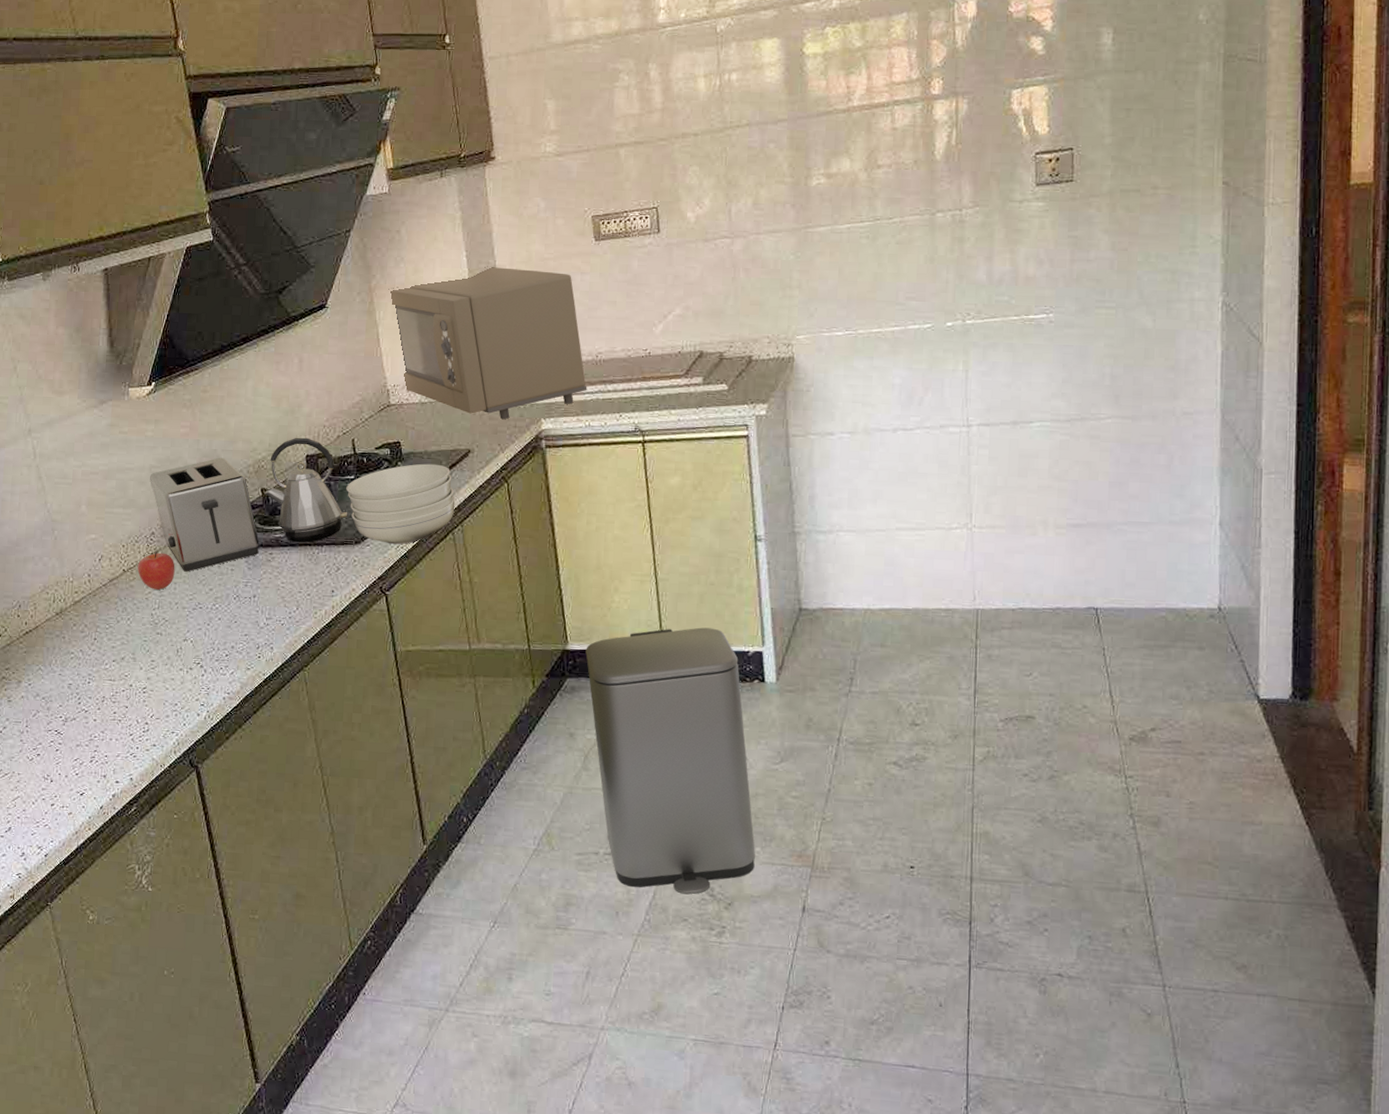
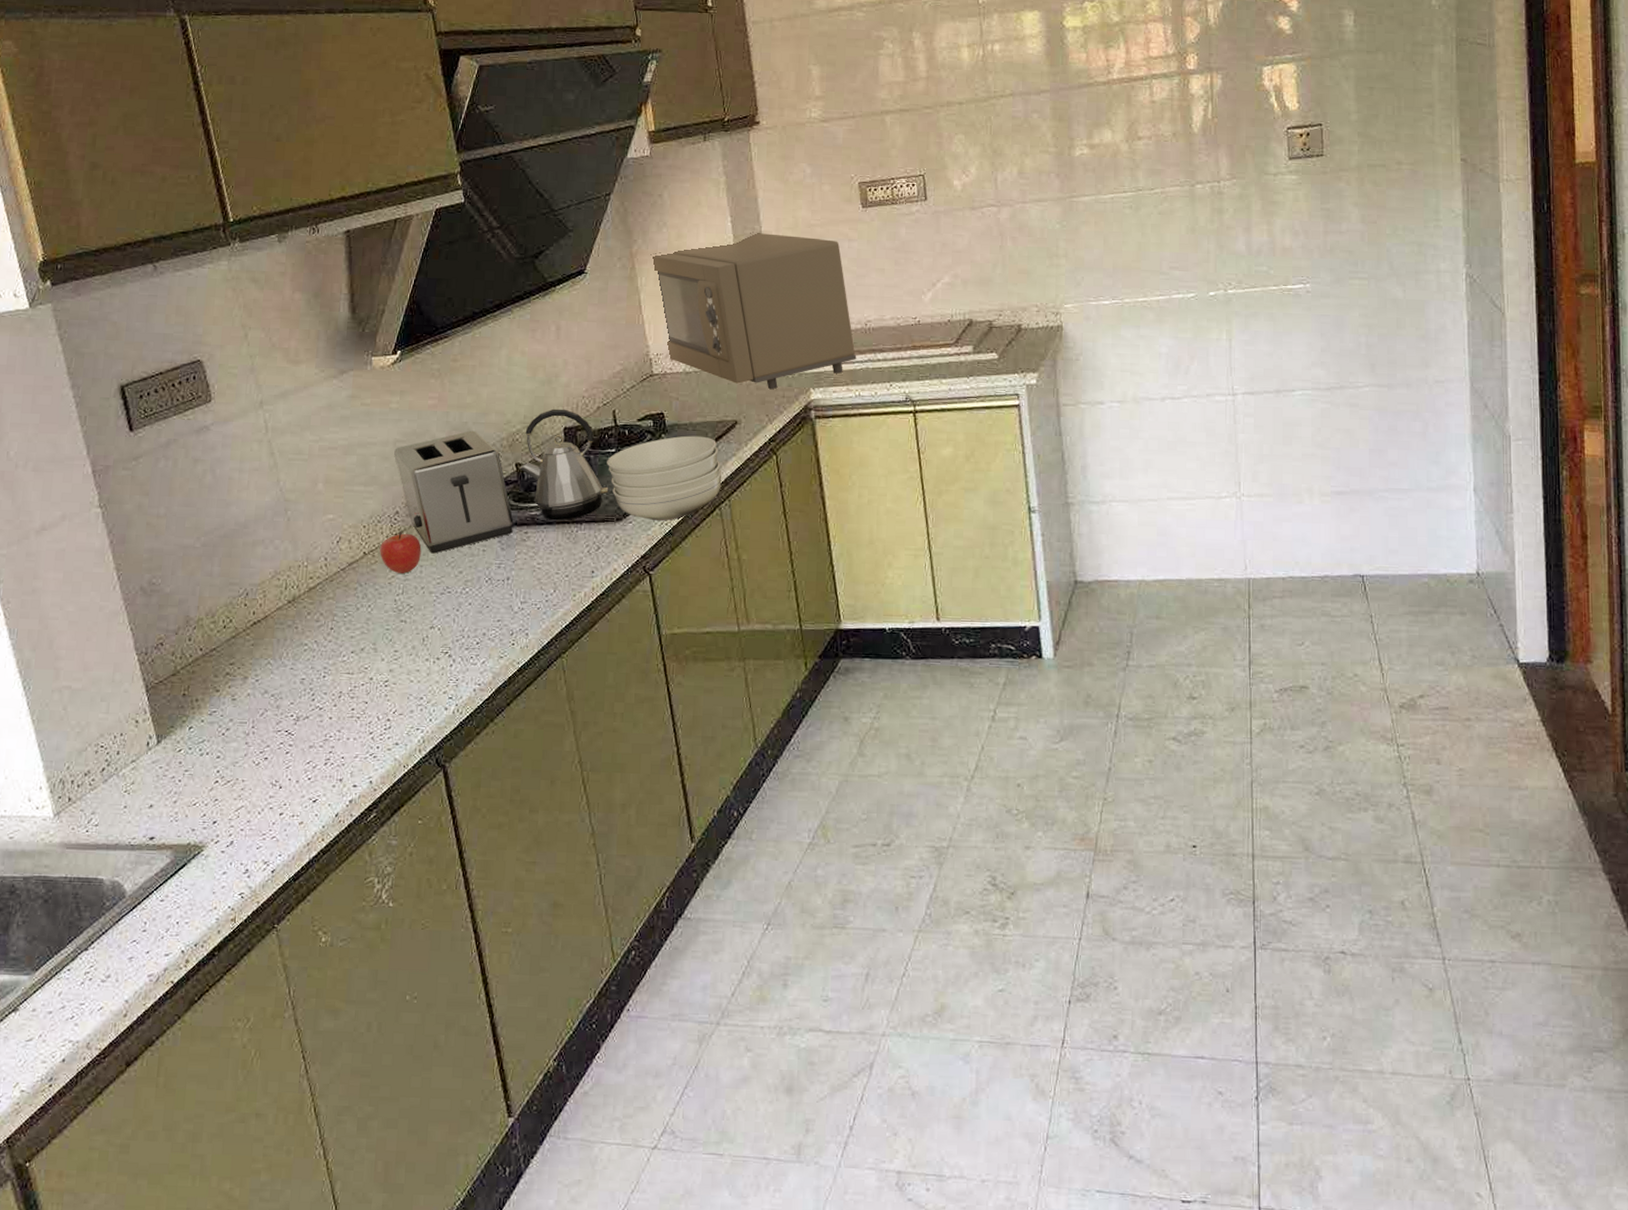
pedal bin: present [585,627,755,895] -> none [859,602,1037,885]

